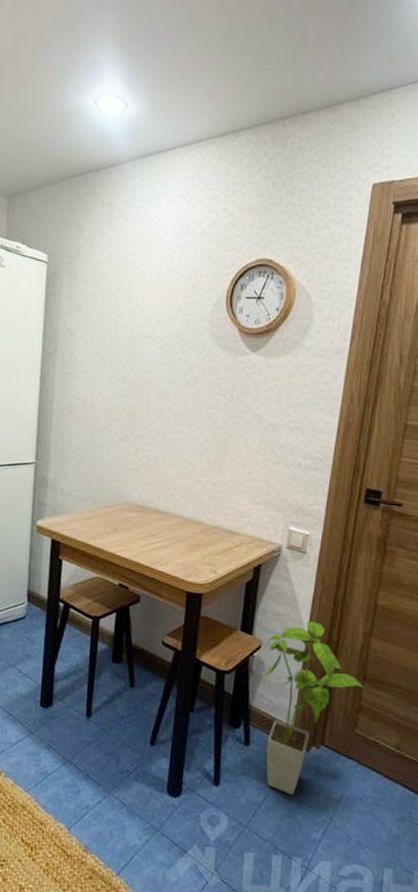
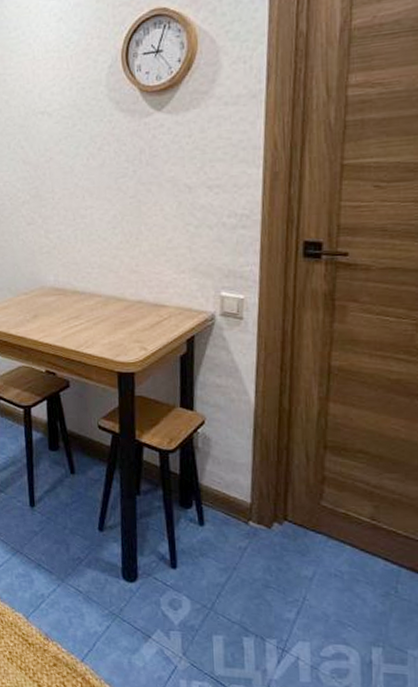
house plant: present [264,621,364,795] -> none [211,391,326,574]

